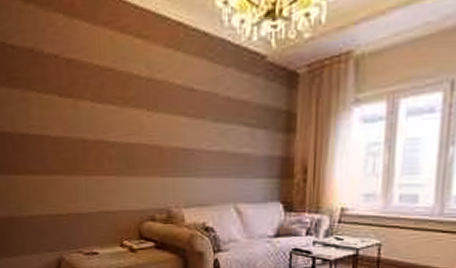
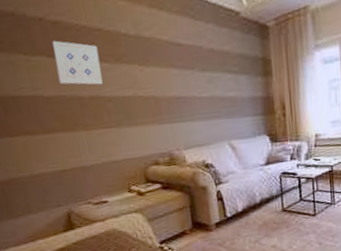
wall art: none [65,79,109,129] -> present [52,40,103,85]

